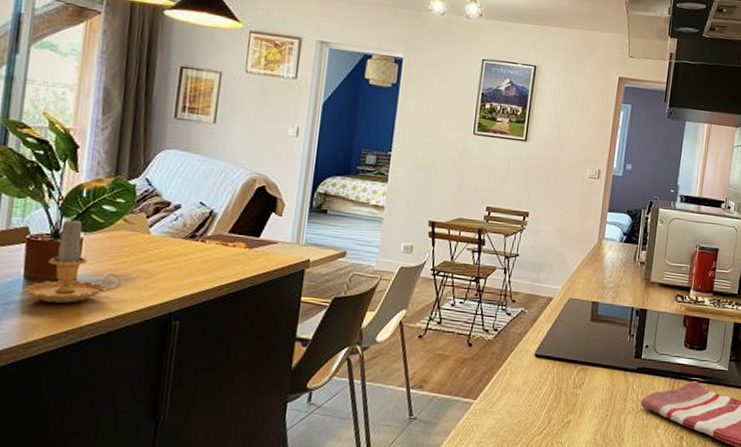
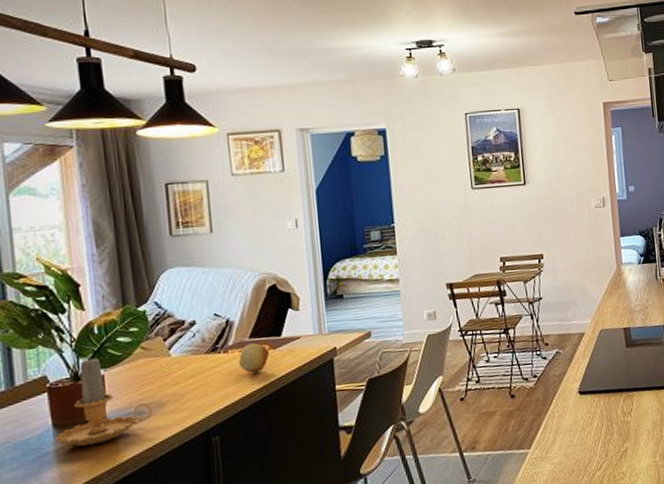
fruit: none [212,238,246,268] -> present [238,343,270,374]

